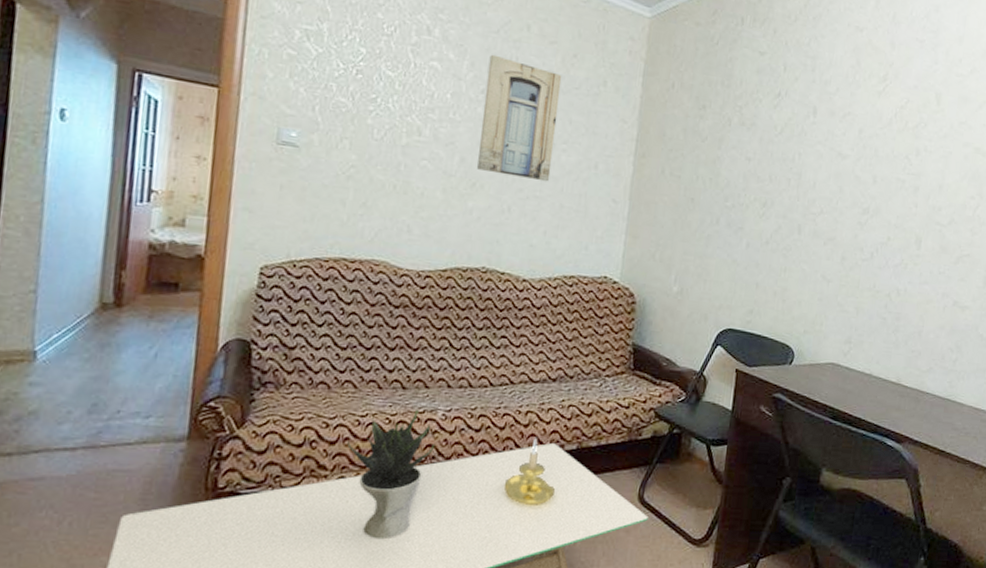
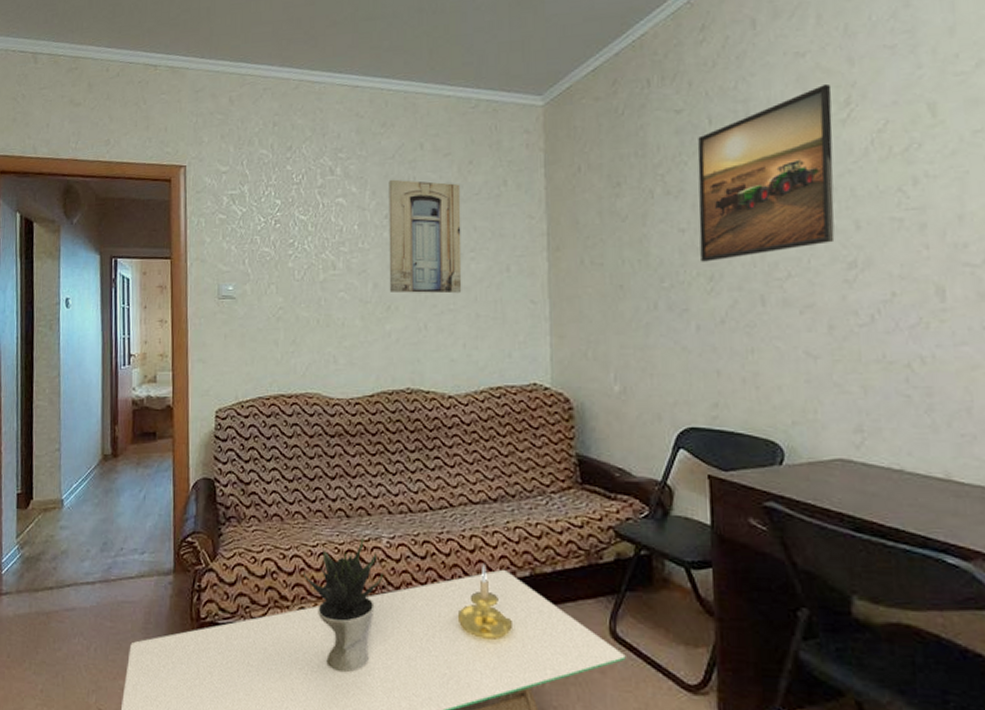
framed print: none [759,58,876,191] -> present [697,83,835,262]

